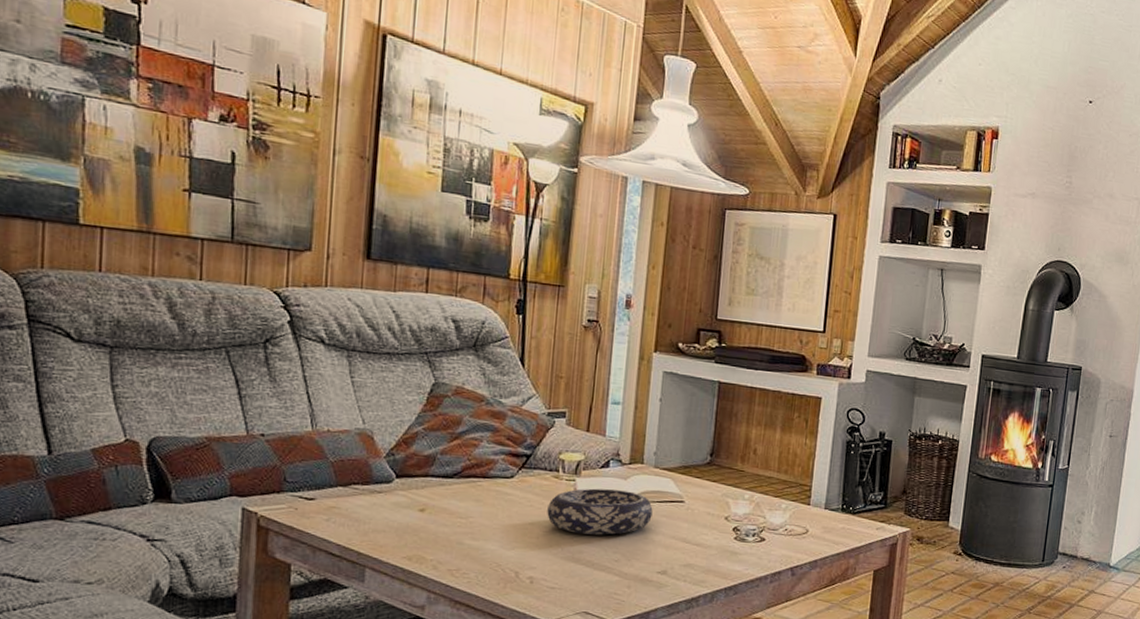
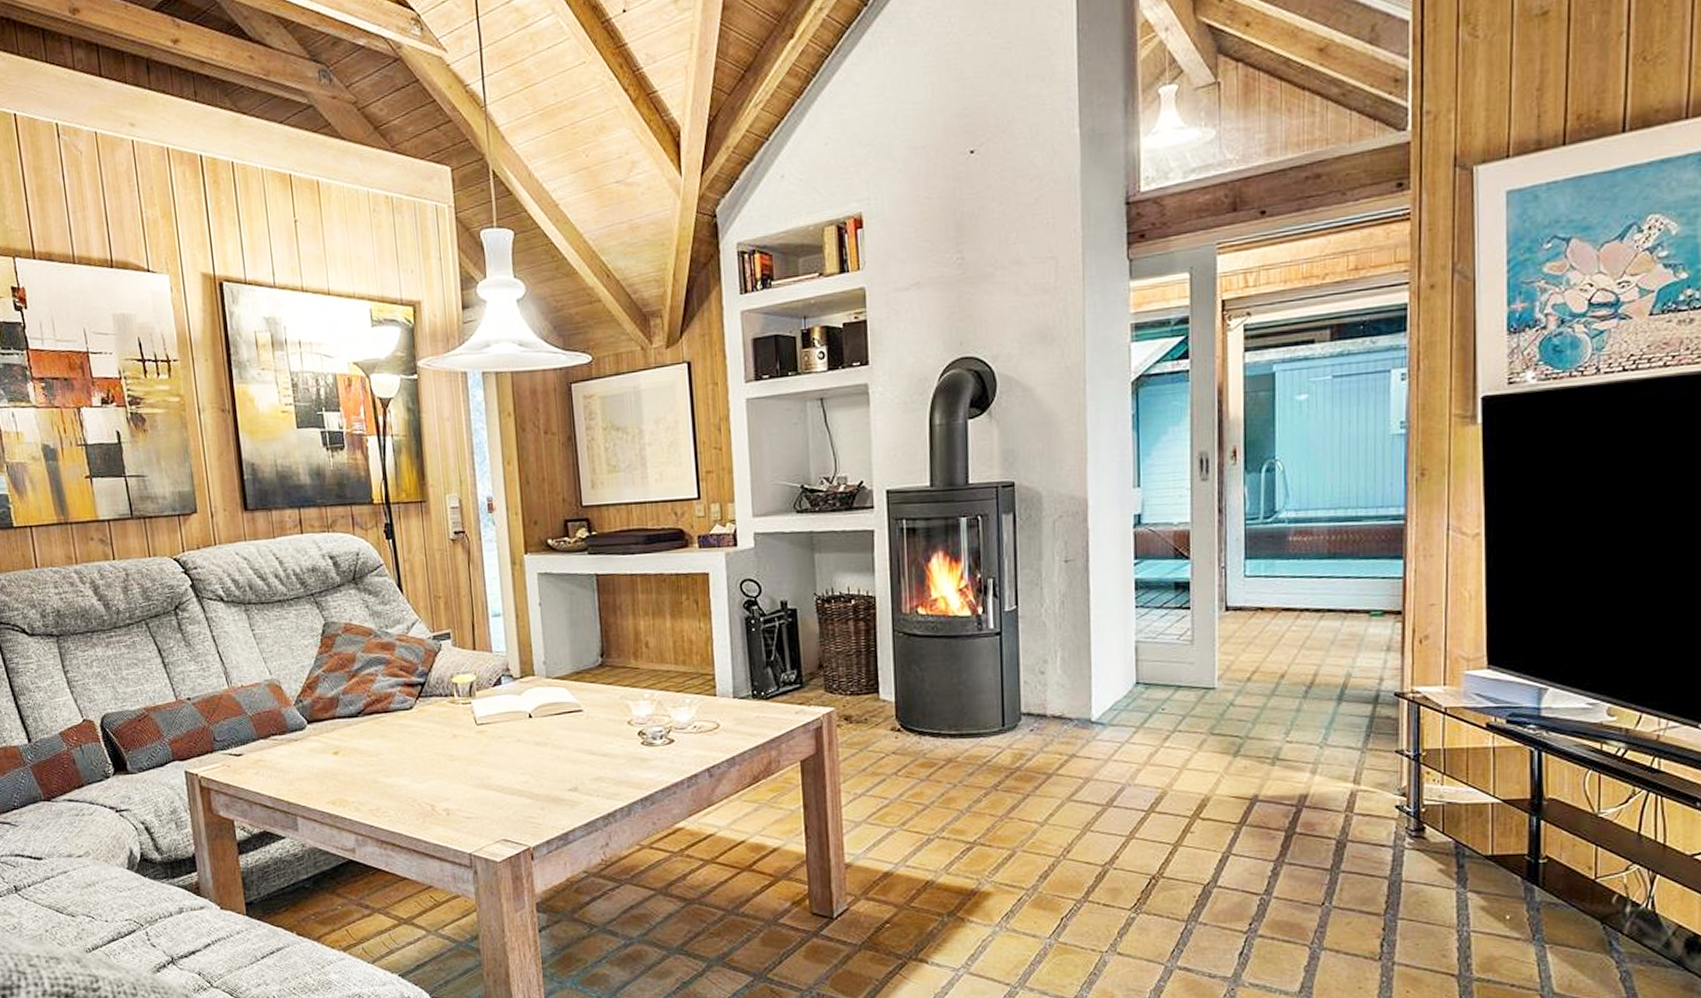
decorative bowl: present [547,488,653,535] -> none [449,707,553,758]

